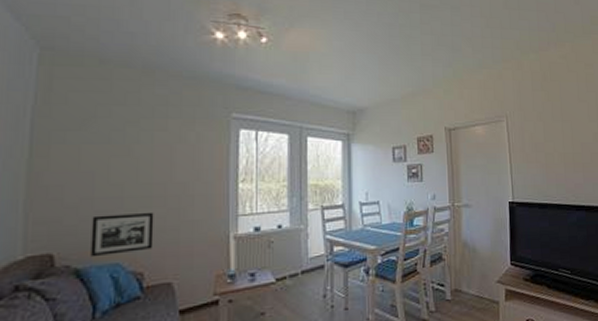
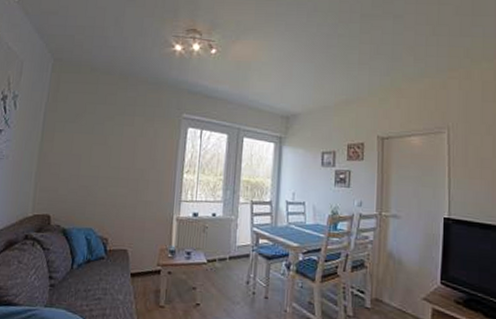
picture frame: present [90,212,154,258] -> none [73,189,119,222]

